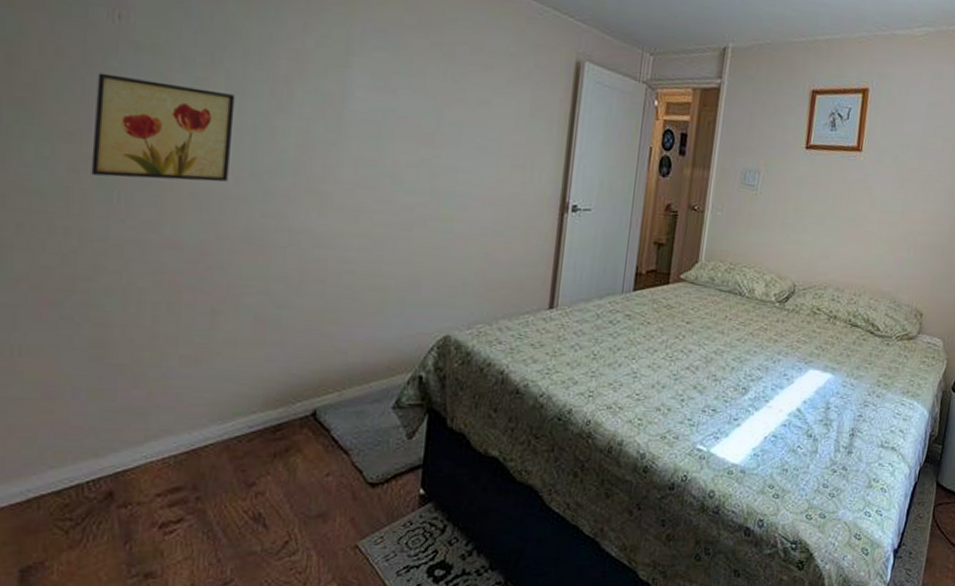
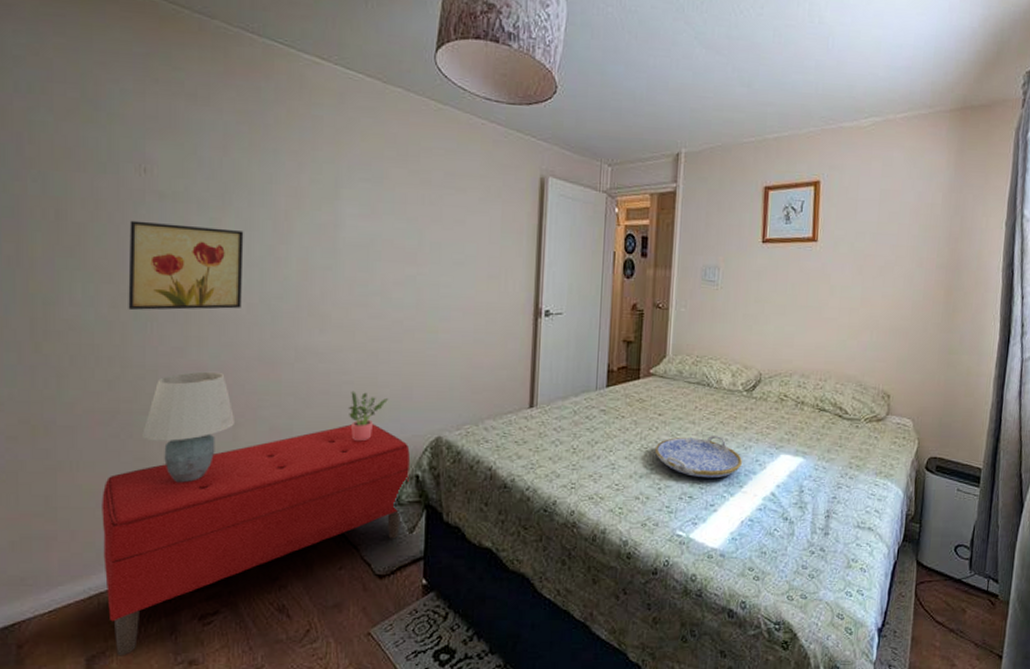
bench: none [47,317,414,567] -> present [102,424,410,656]
table lamp: none [101,250,214,375] -> present [142,371,236,483]
potted plant: none [346,280,392,337] -> present [348,390,388,442]
serving tray: none [679,346,770,392] -> present [654,434,742,478]

